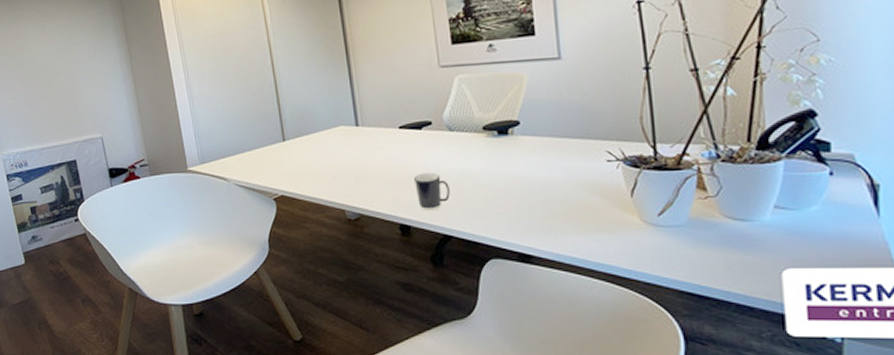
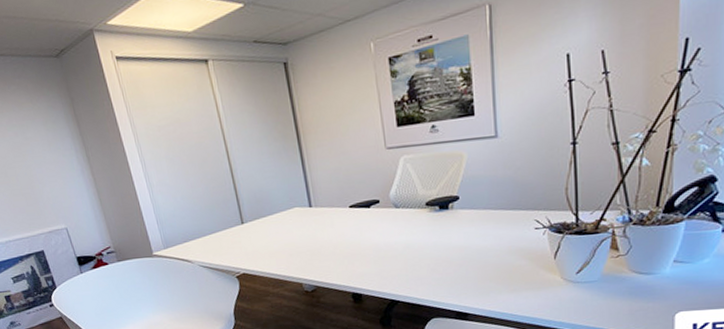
mug: present [414,172,450,210] -> none [364,246,397,280]

